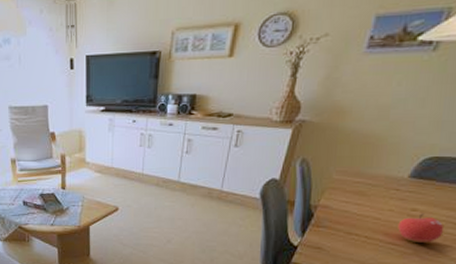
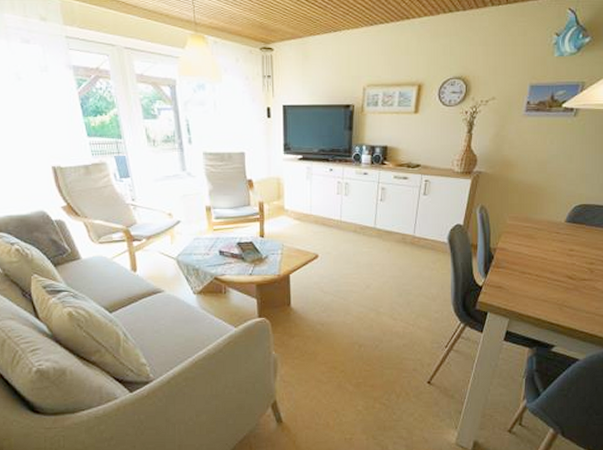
fruit: present [398,213,445,243] -> none [560,253,595,278]

